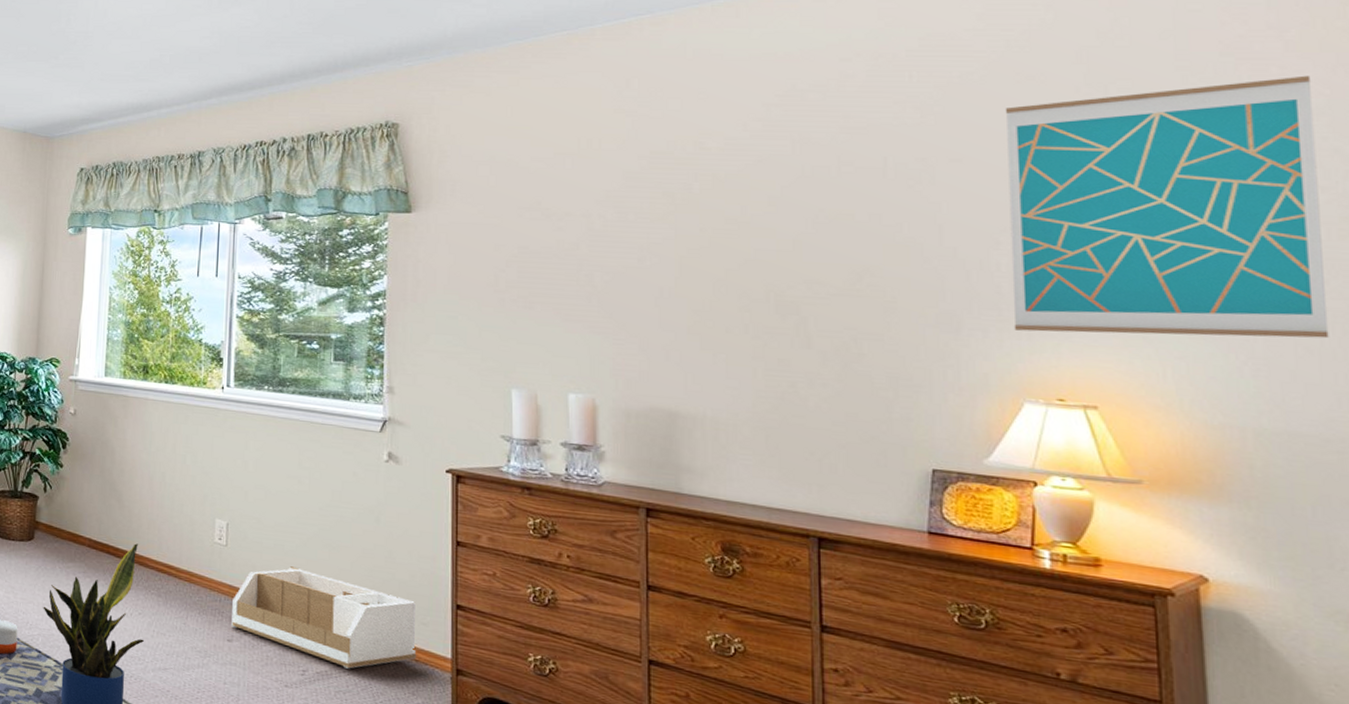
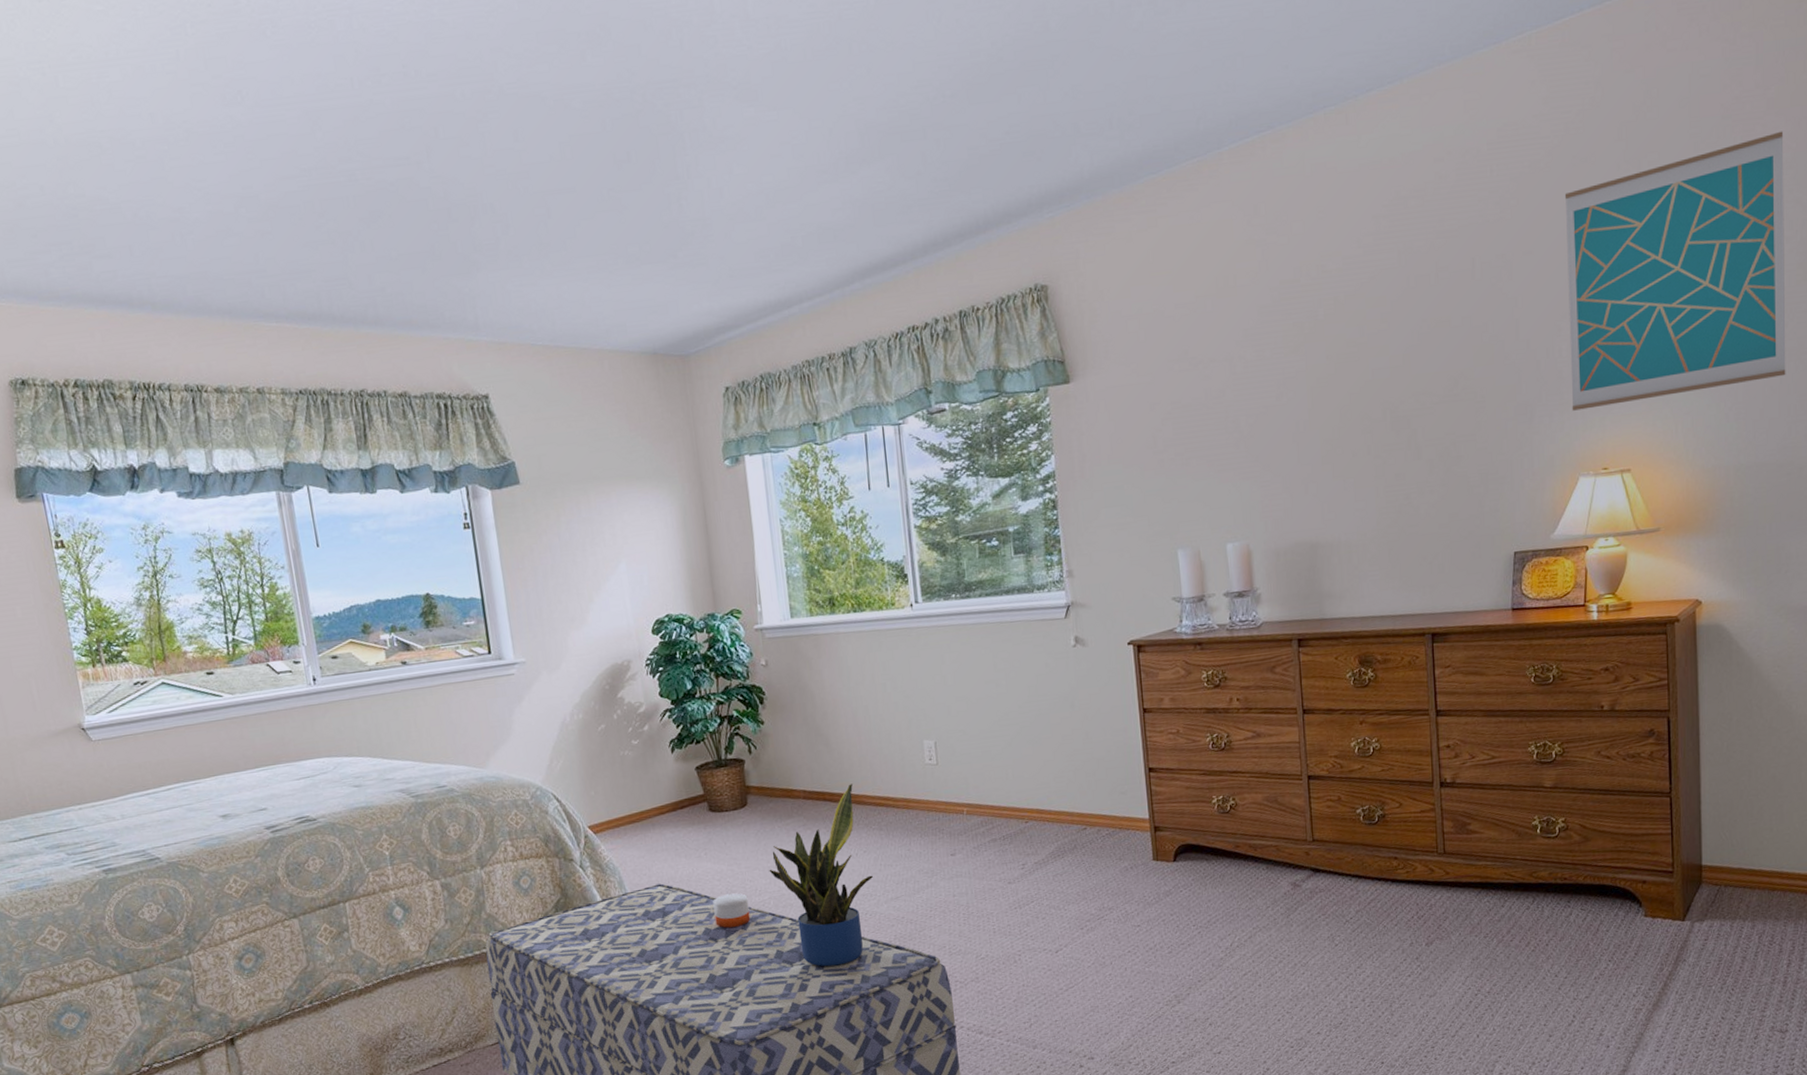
storage bin: present [231,566,417,669] -> none [950,768,1120,852]

